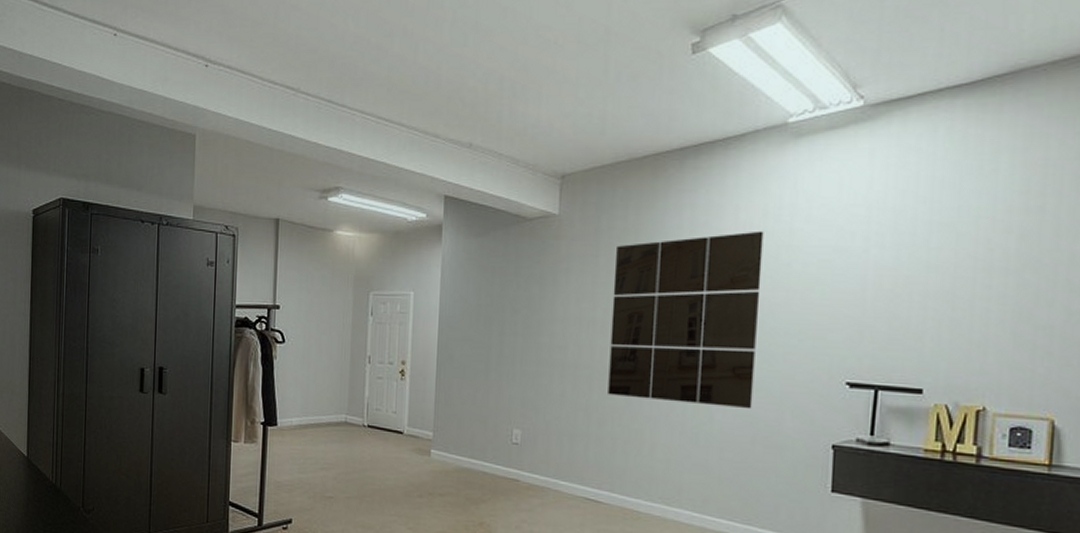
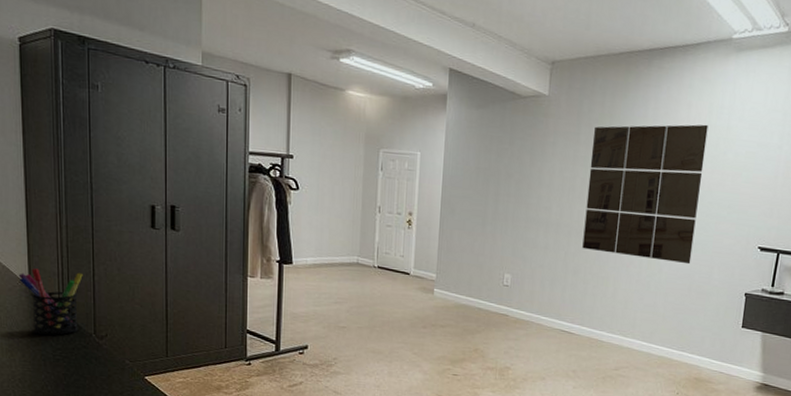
pen holder: none [18,439,75,510] -> present [18,268,83,336]

